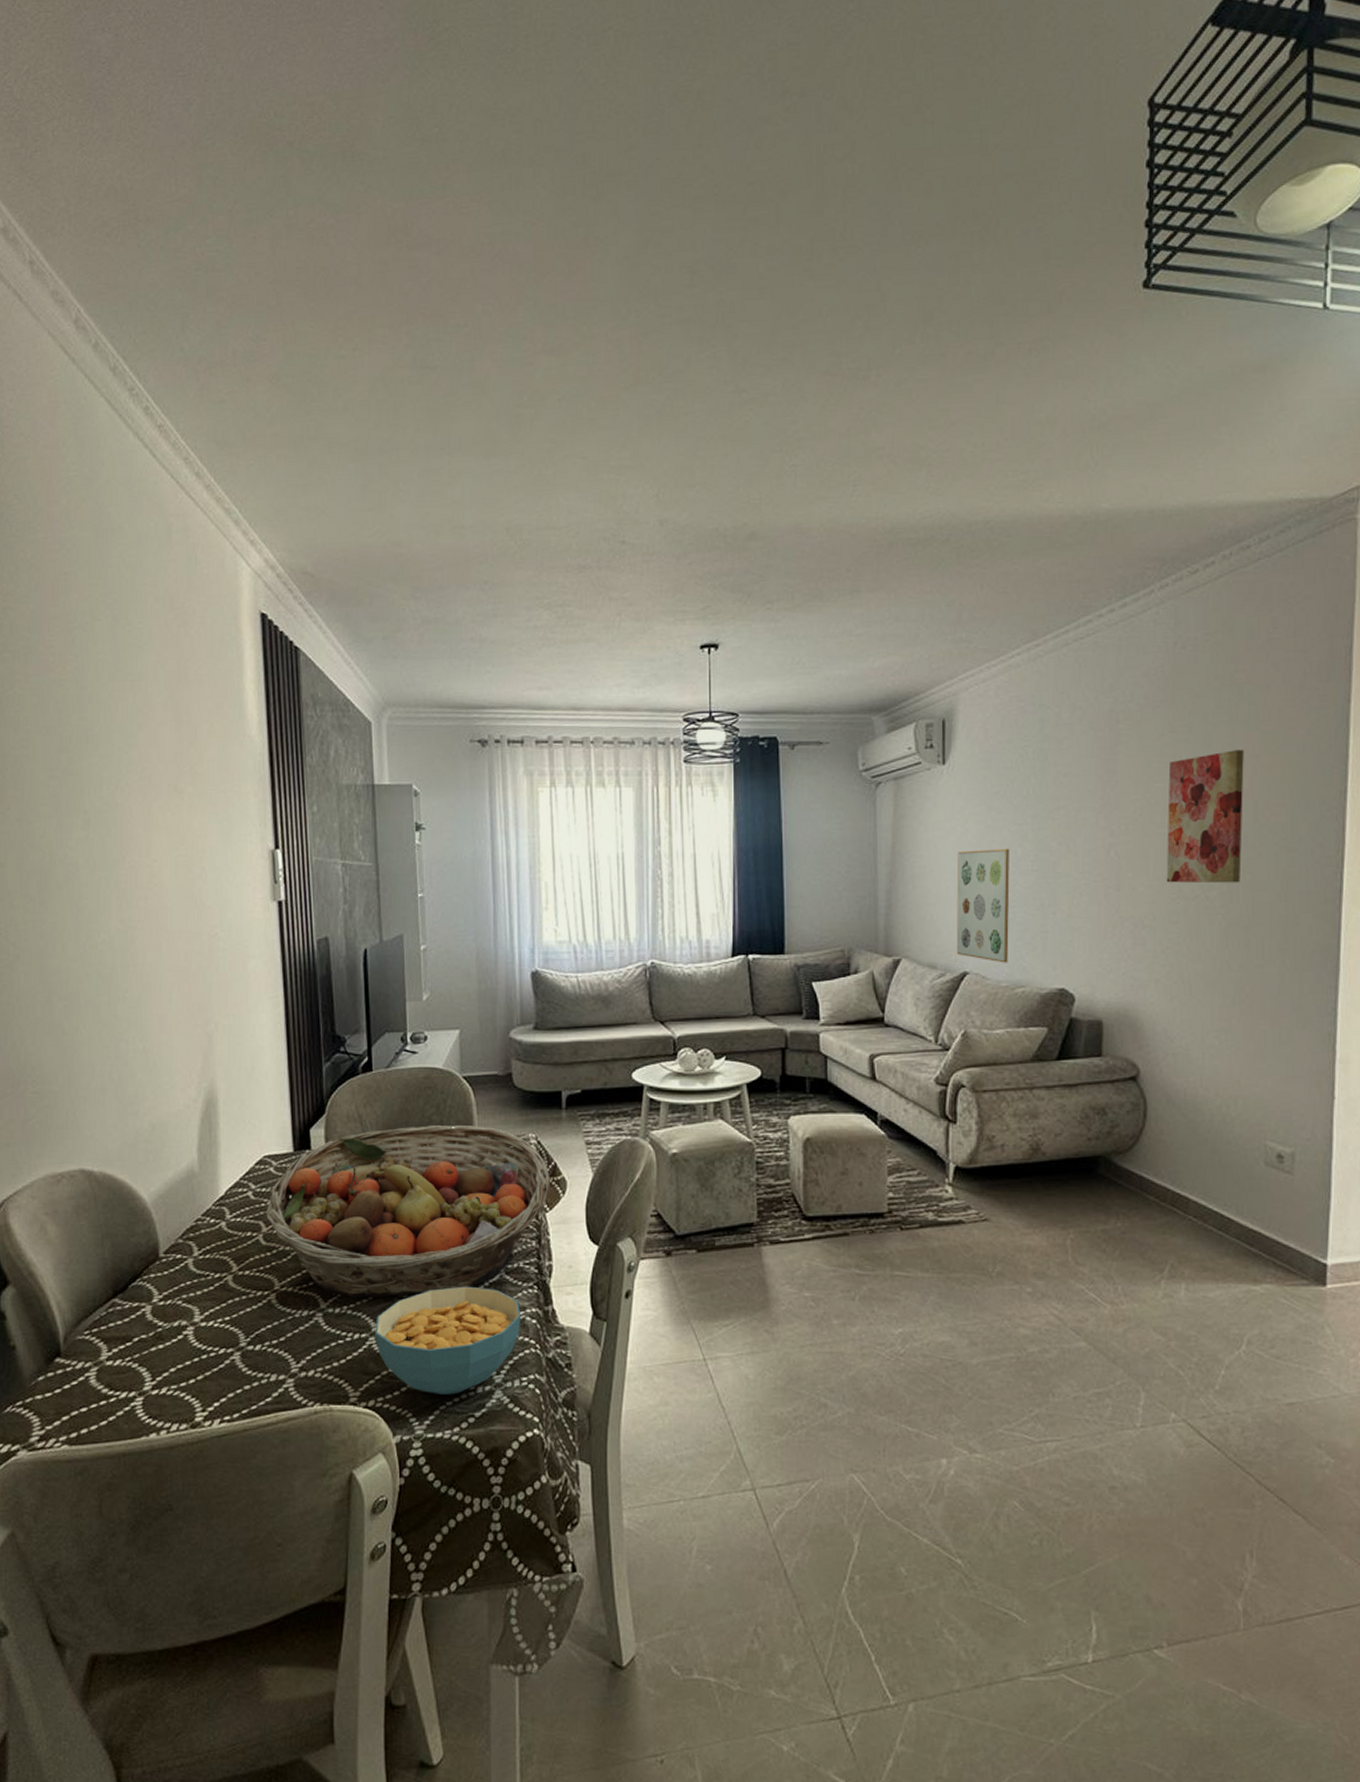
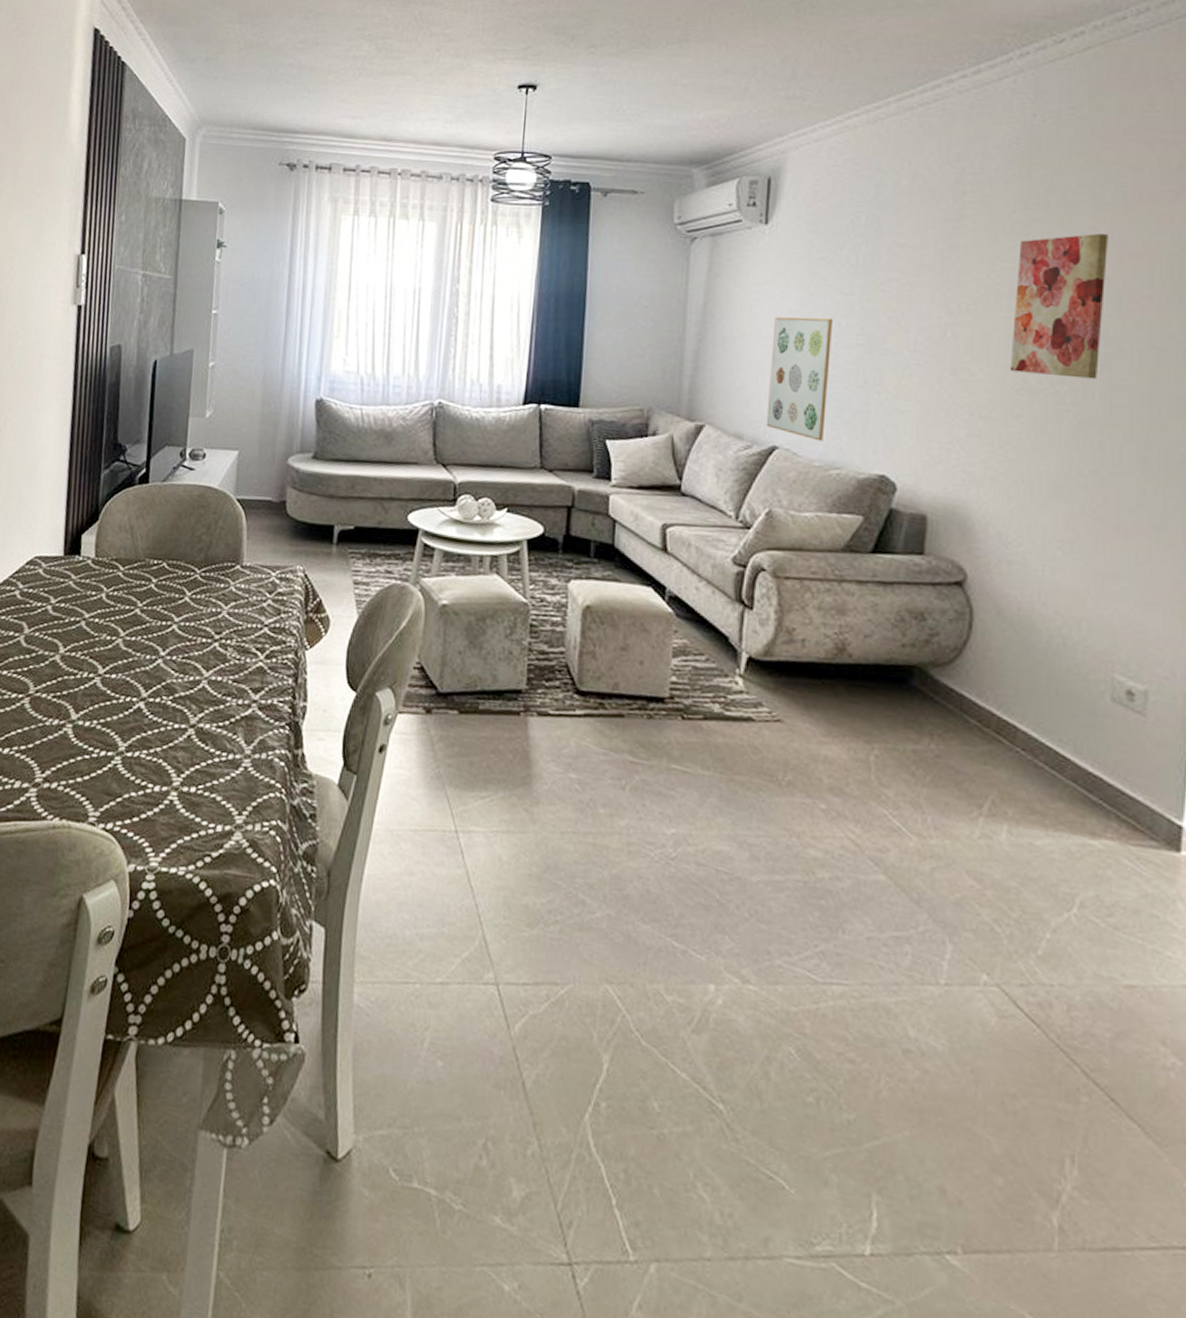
fruit basket: present [265,1125,550,1298] -> none [29,543,314,719]
cereal bowl: present [375,1286,522,1395] -> none [121,715,270,830]

